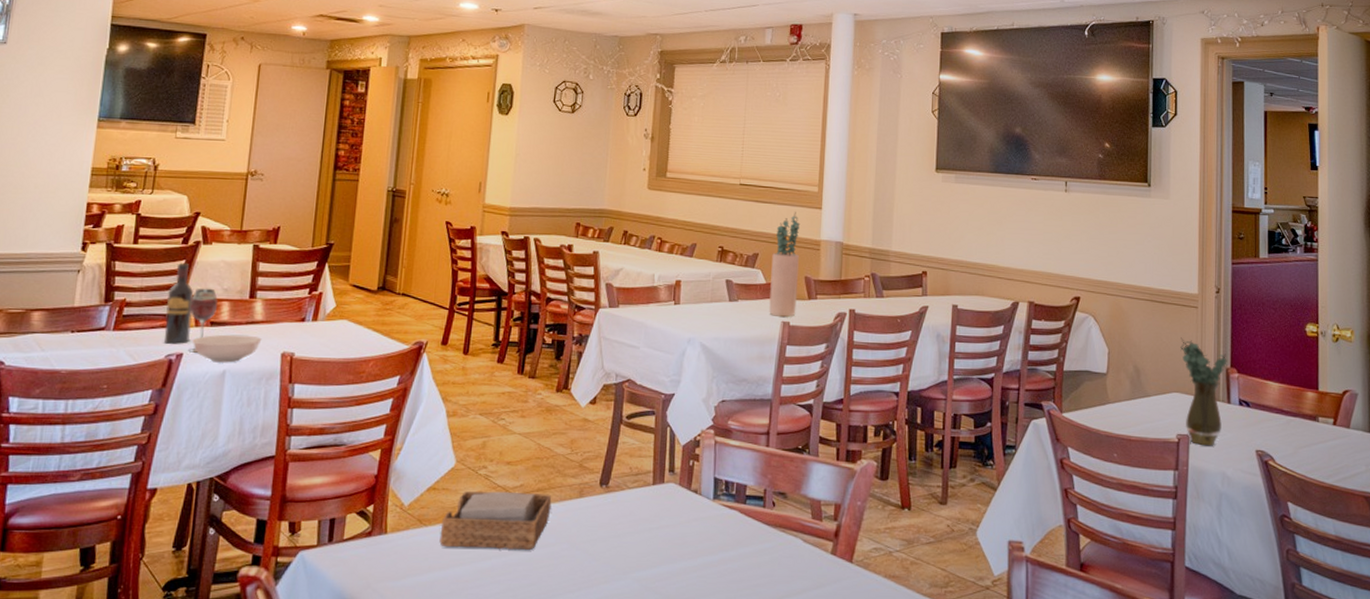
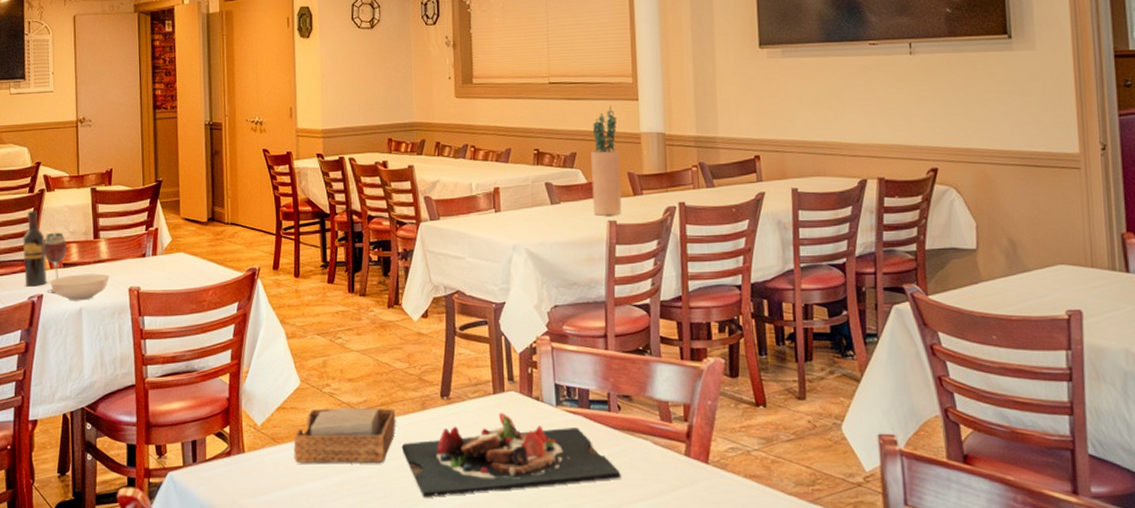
platter: none [553,503,769,587] -> present [401,412,621,498]
vase: present [1180,337,1227,446] -> none [1062,203,1122,321]

